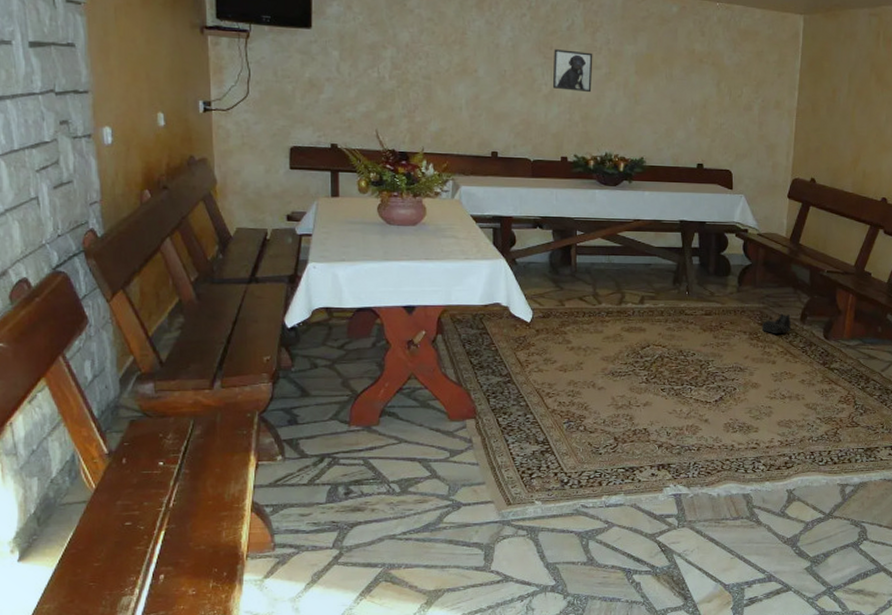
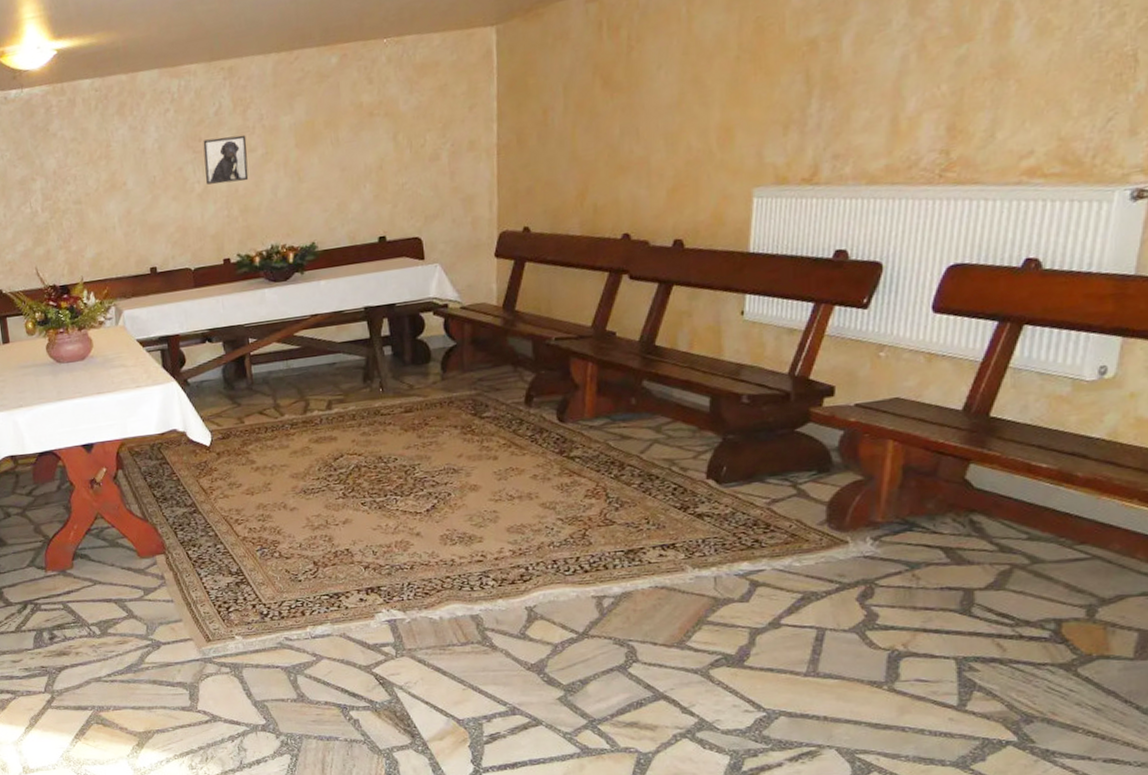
boots: present [761,312,791,335] -> none [475,397,514,425]

